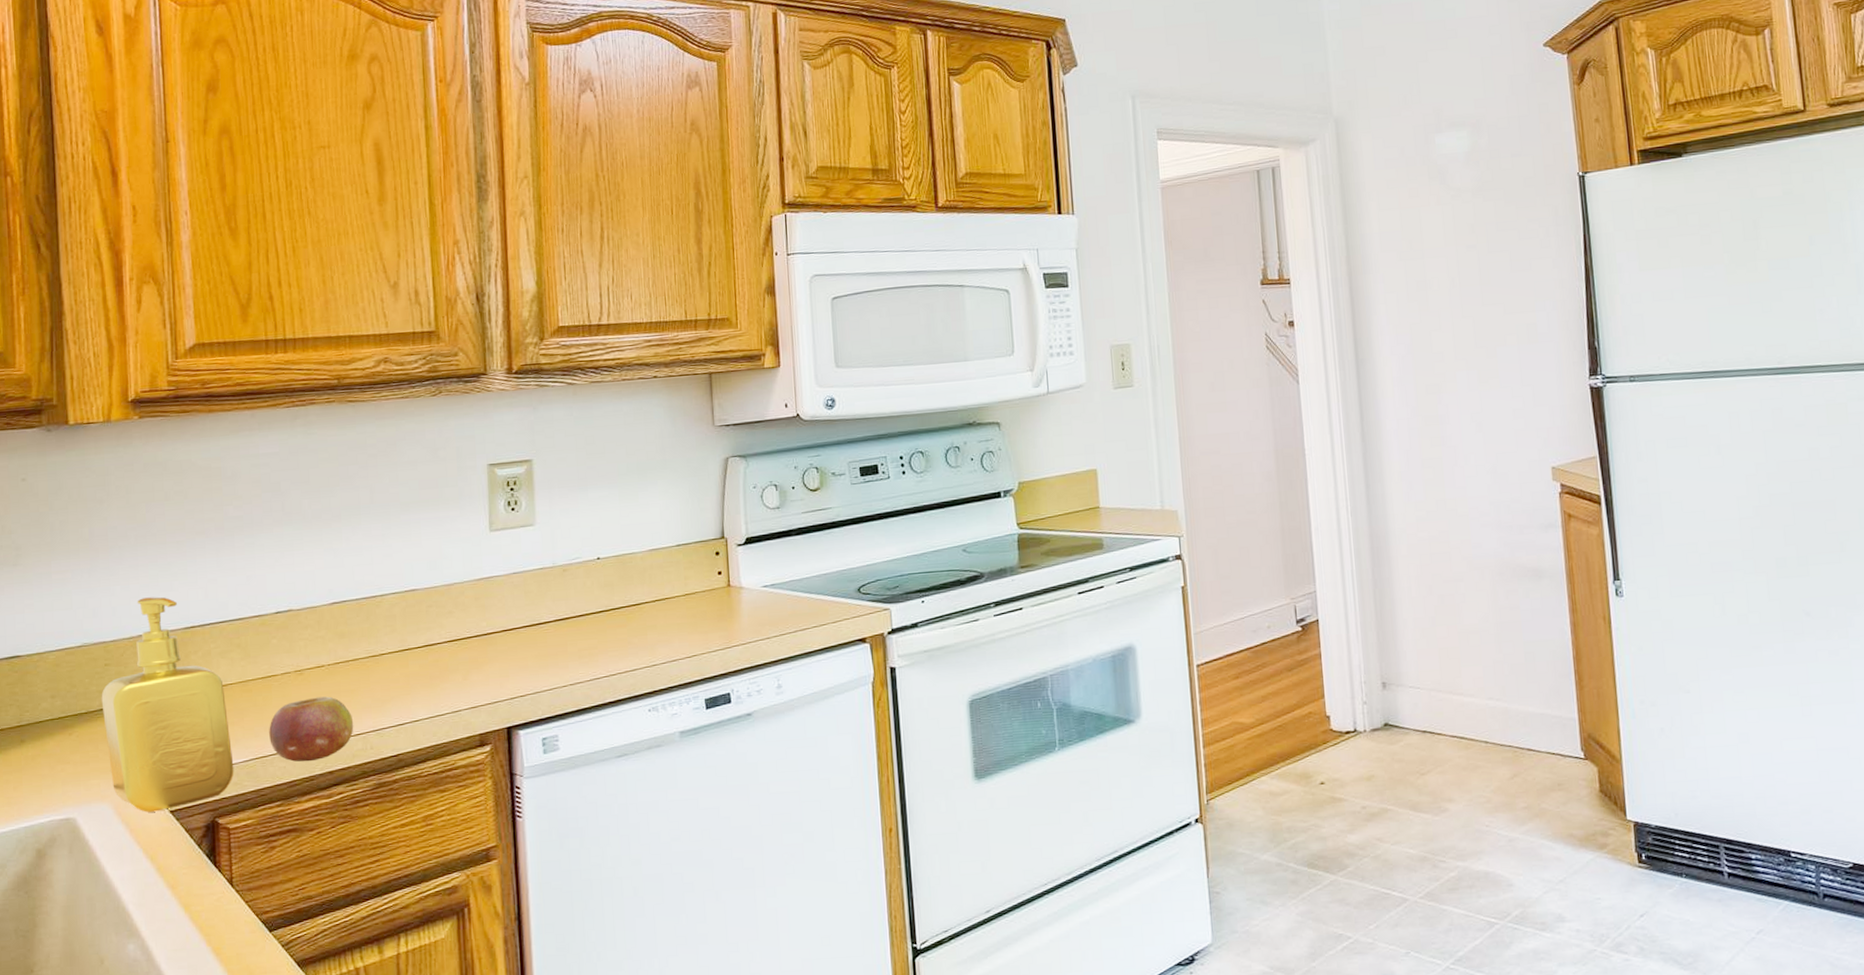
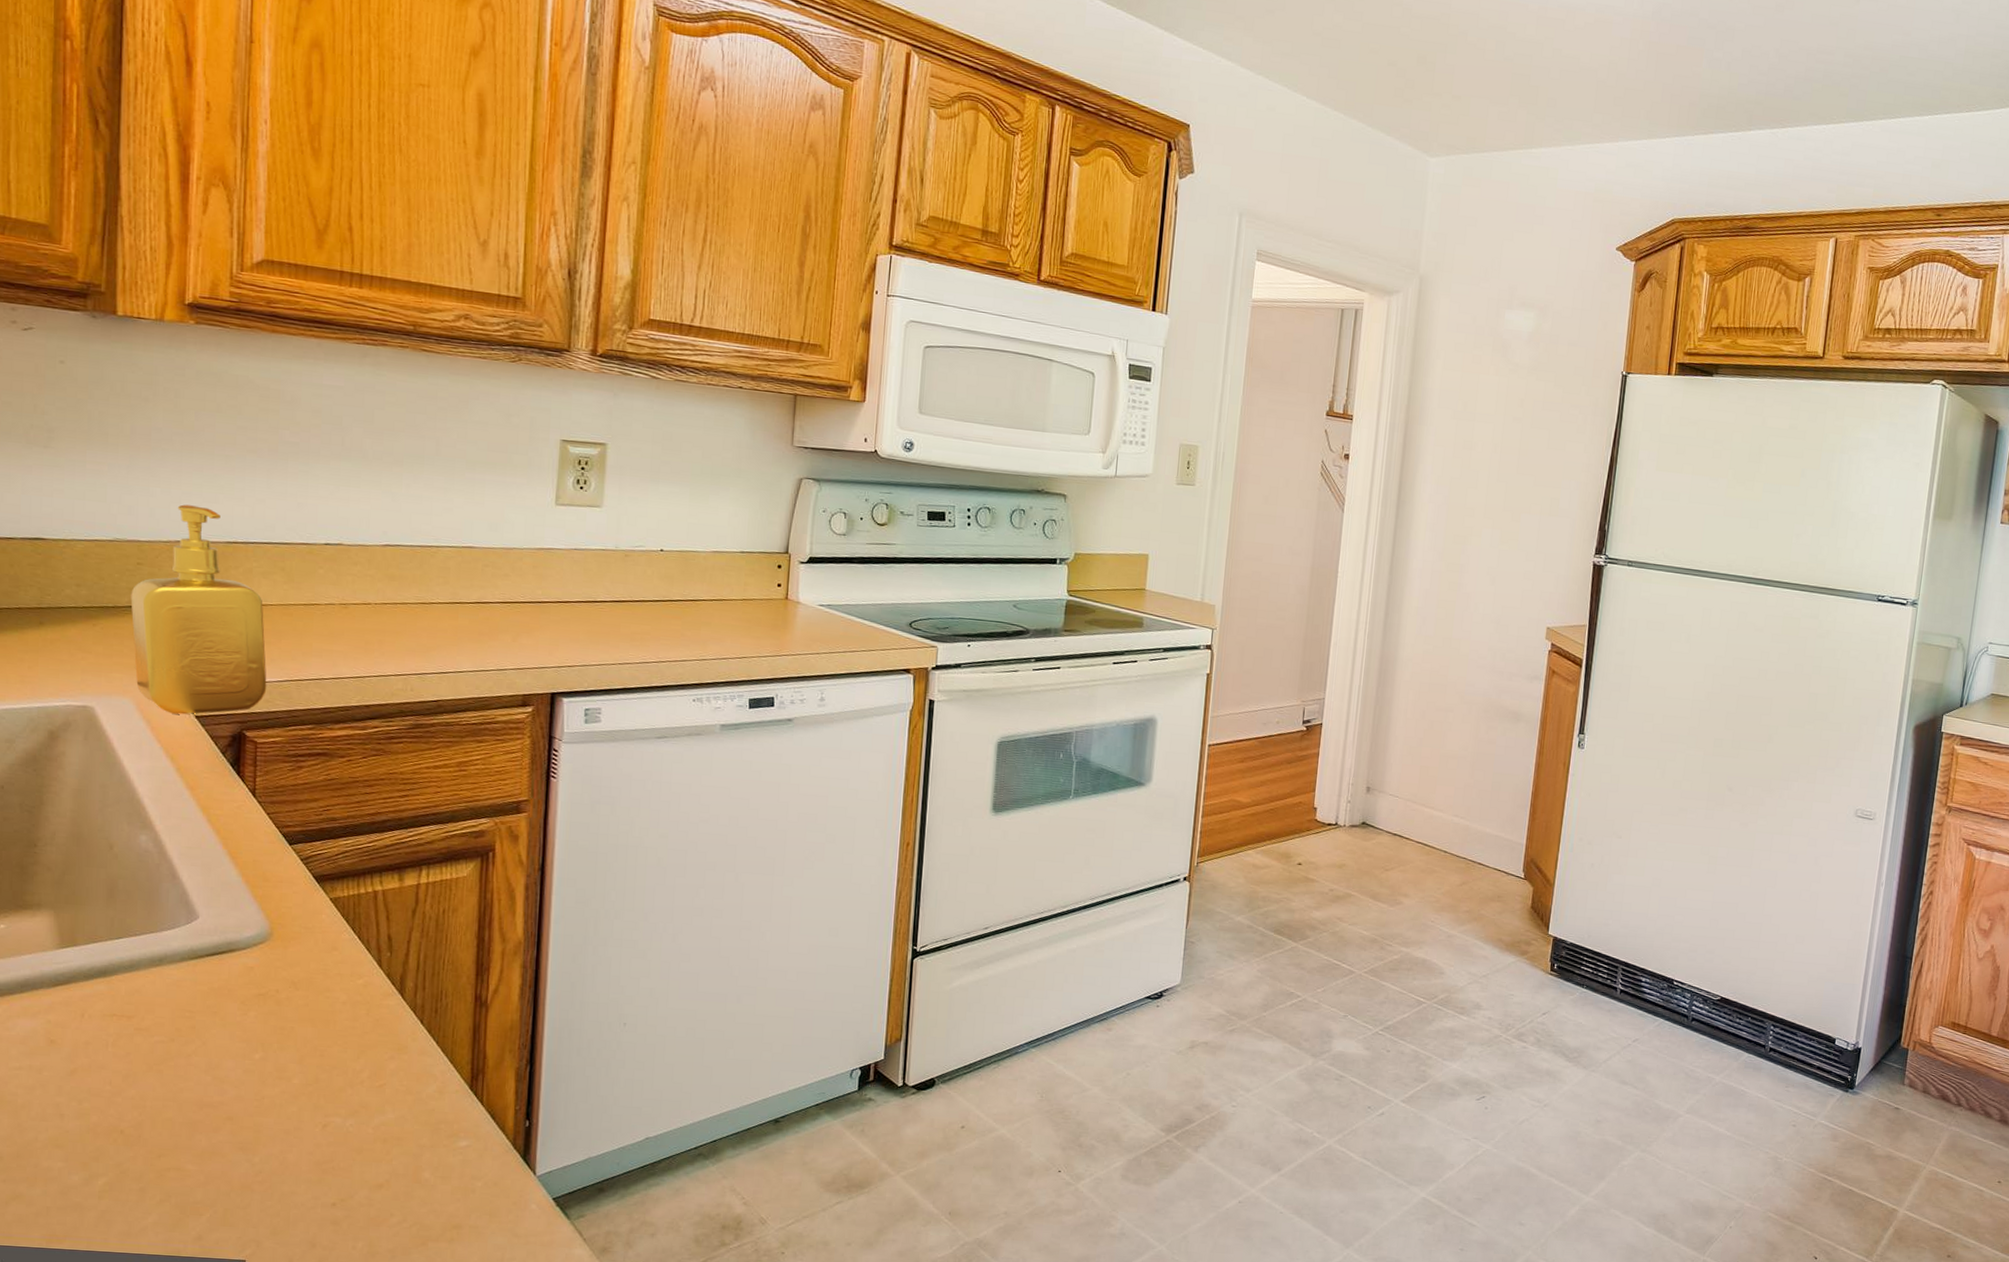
fruit: present [269,696,354,762] -> none [307,632,396,693]

